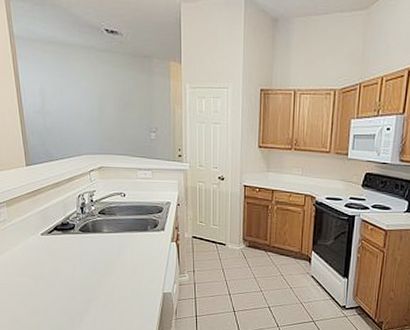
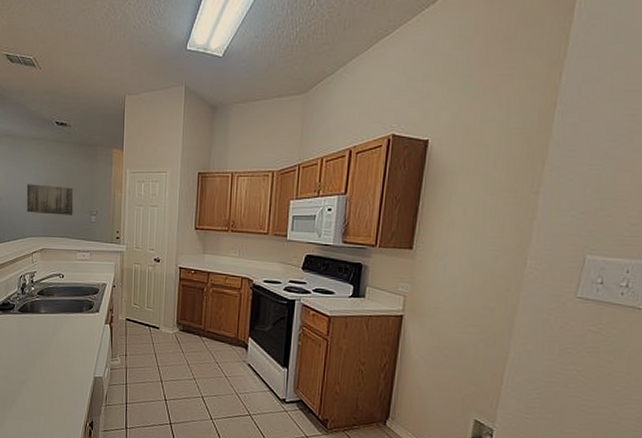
wall art: none [77,97,131,132] -> present [26,184,74,215]

